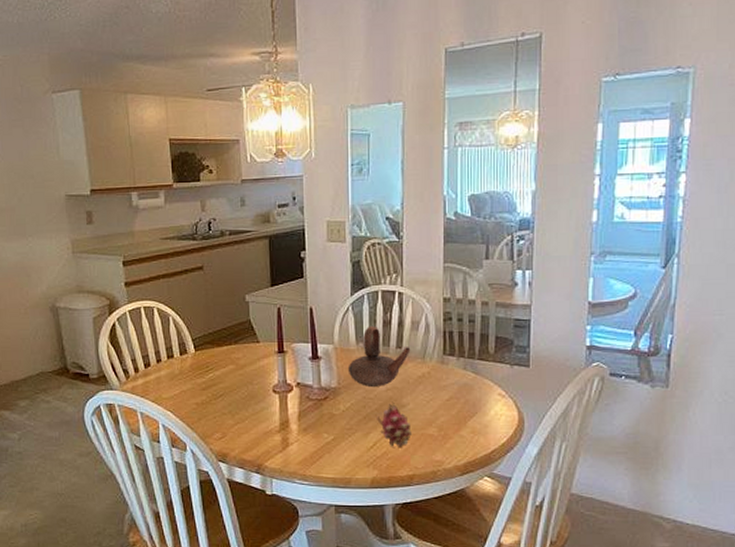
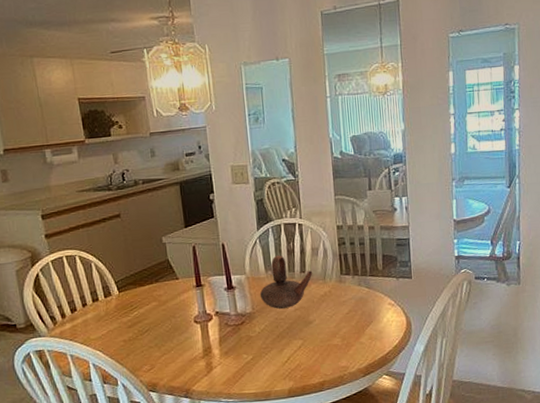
fruit: present [377,401,413,447] -> none [289,319,321,360]

